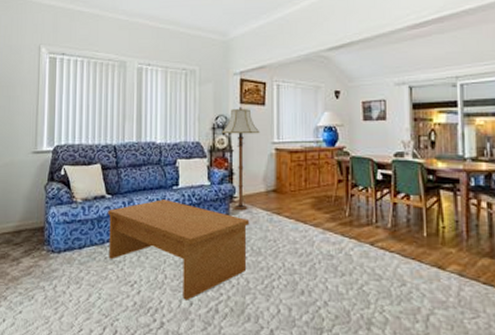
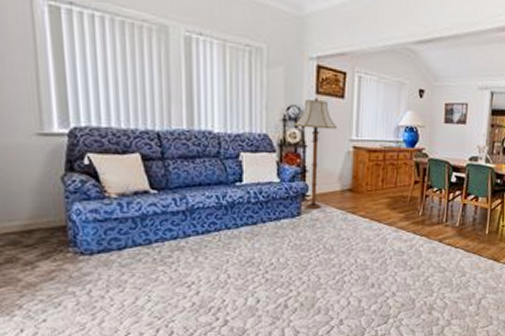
coffee table: present [108,199,250,300] -> none [154,196,323,298]

